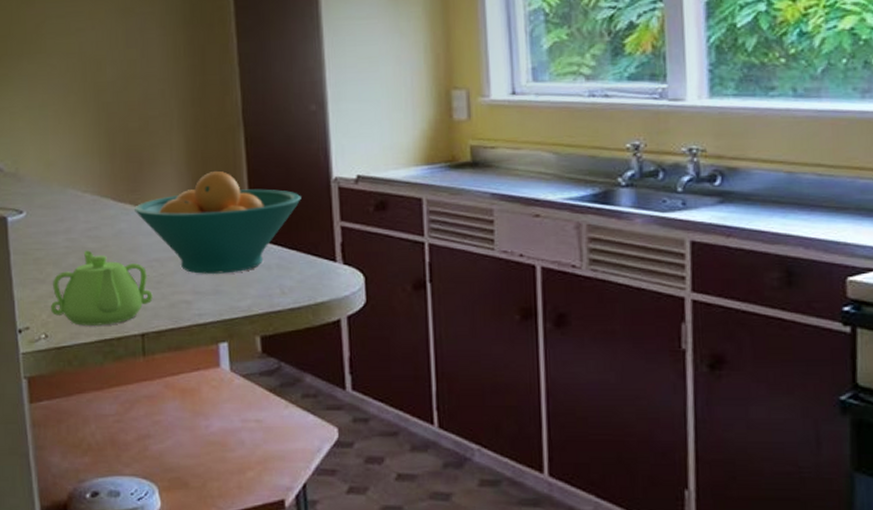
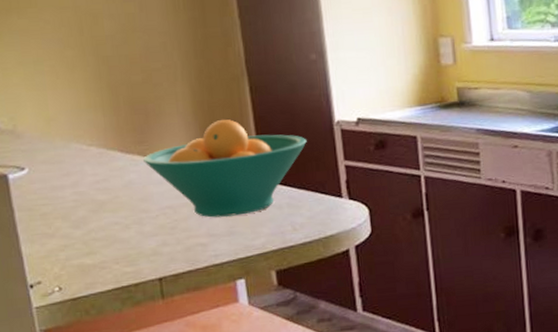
teapot: present [51,250,153,326] -> none [63,202,168,276]

